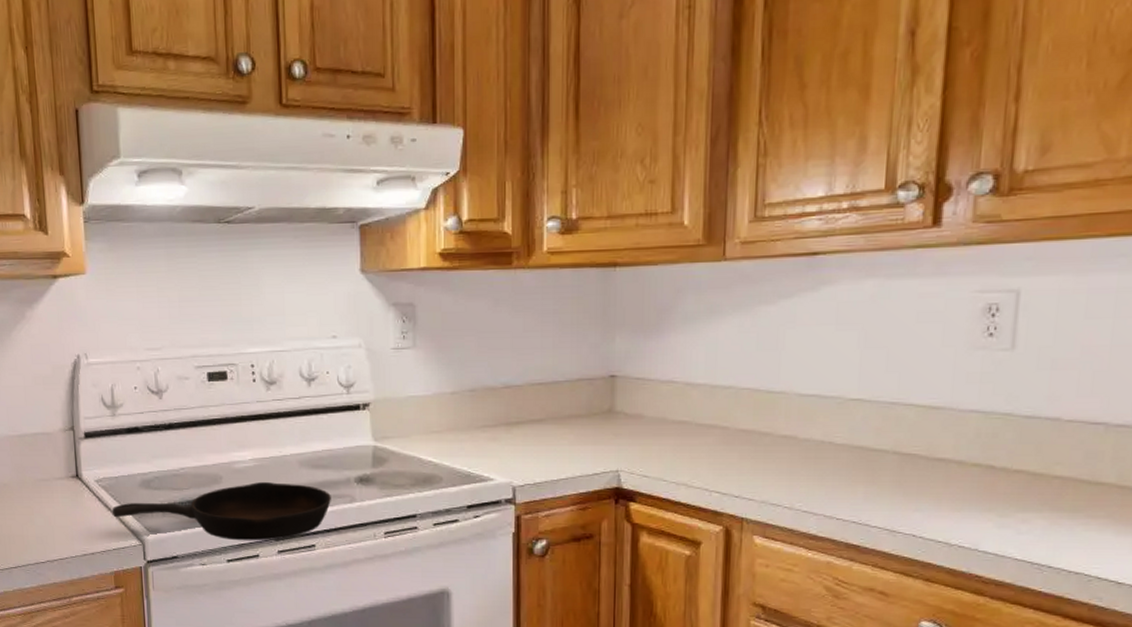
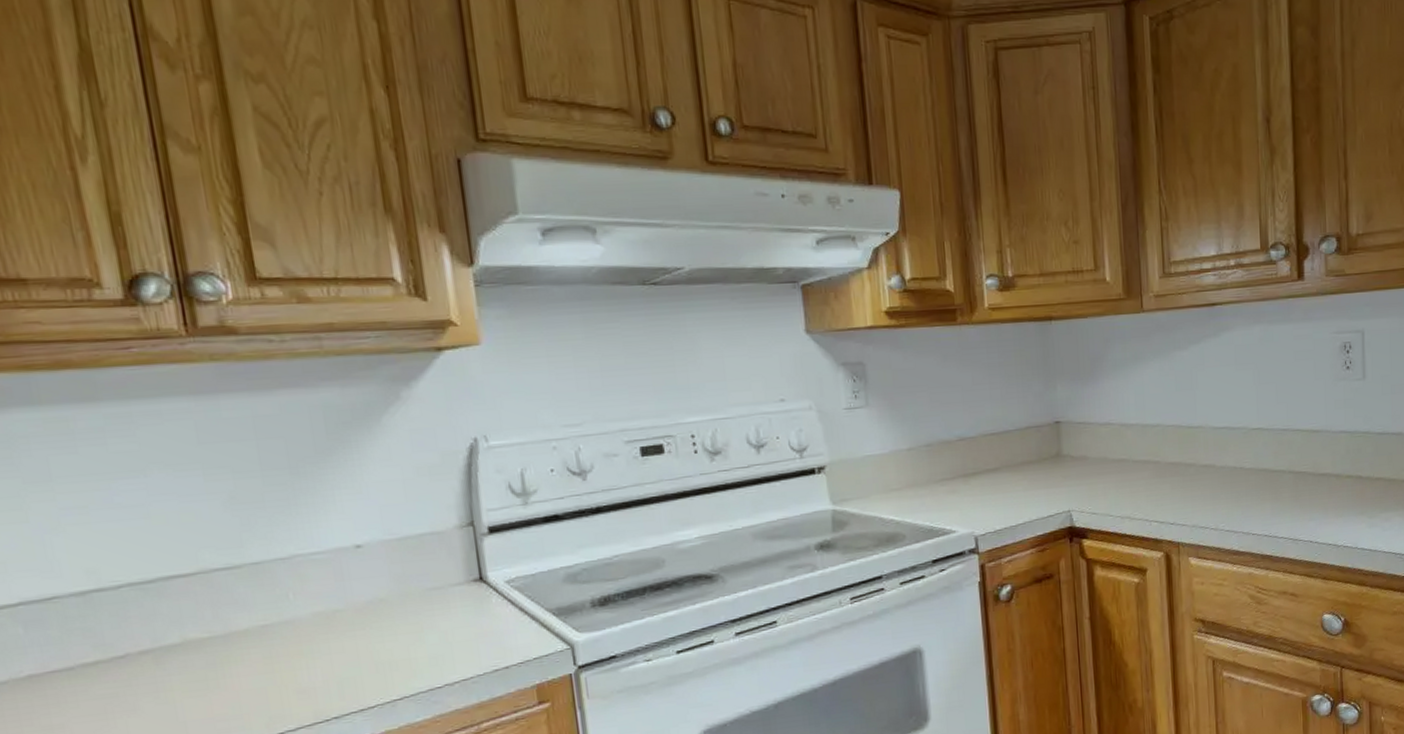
frying pan: present [112,481,331,541] -> none [530,558,791,629]

